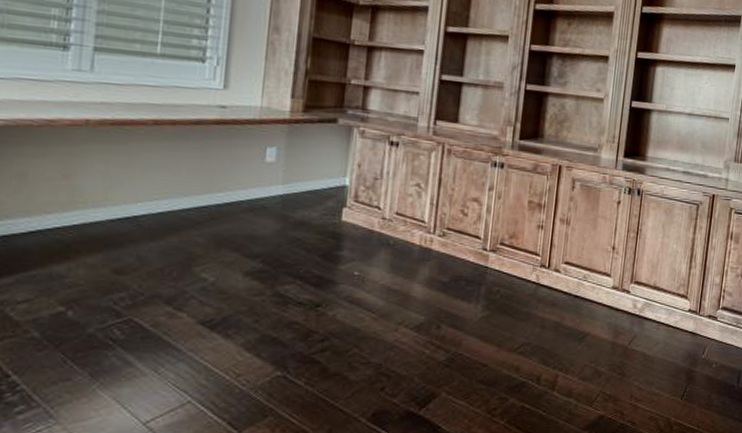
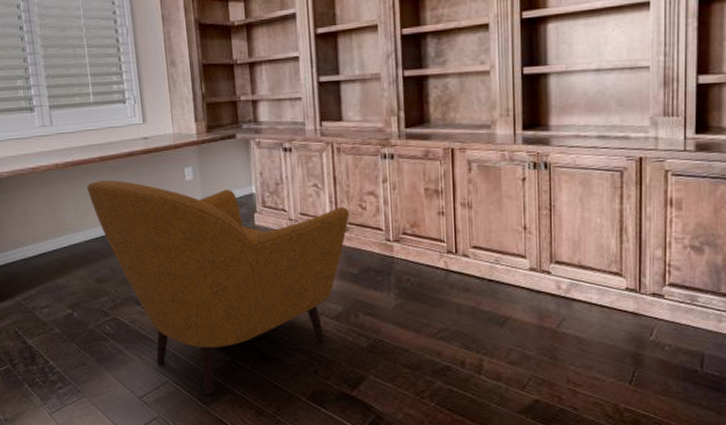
armchair: none [126,148,450,417] -> present [87,180,350,394]

